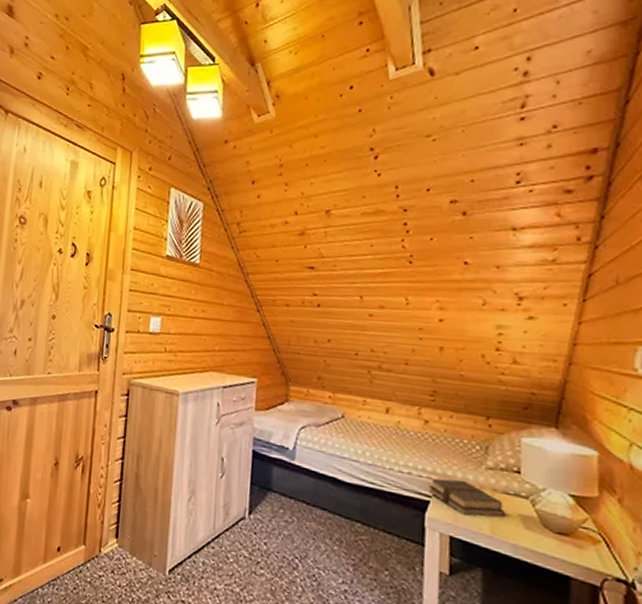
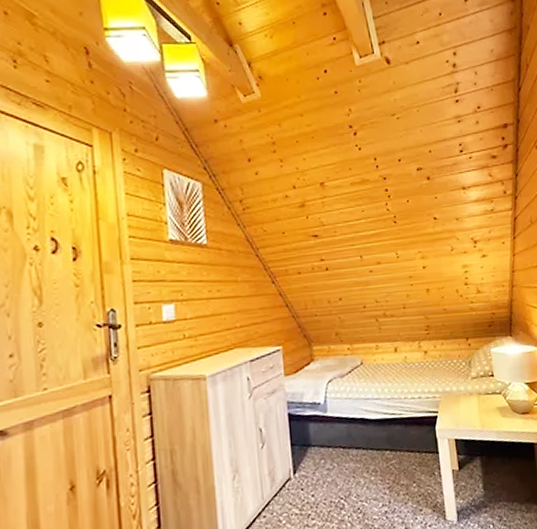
book: present [429,478,505,518] -> none [435,392,488,420]

